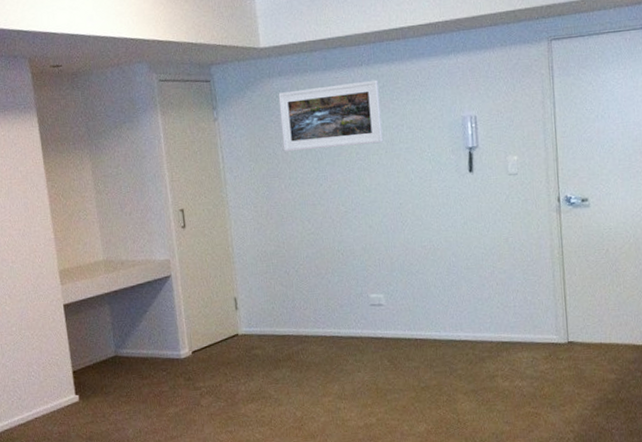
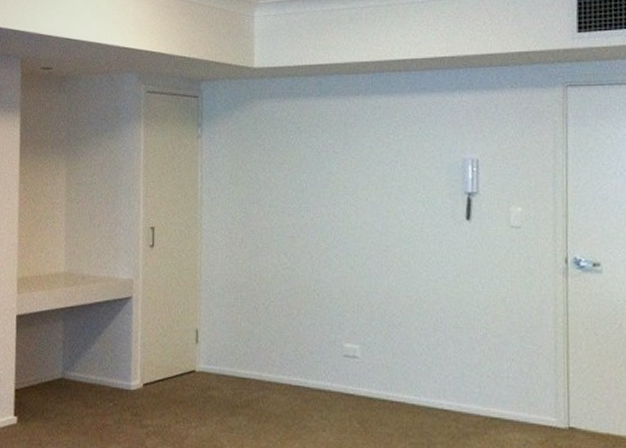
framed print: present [278,80,383,152] -> none [266,111,374,179]

